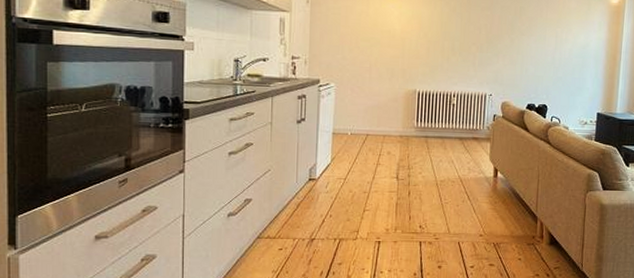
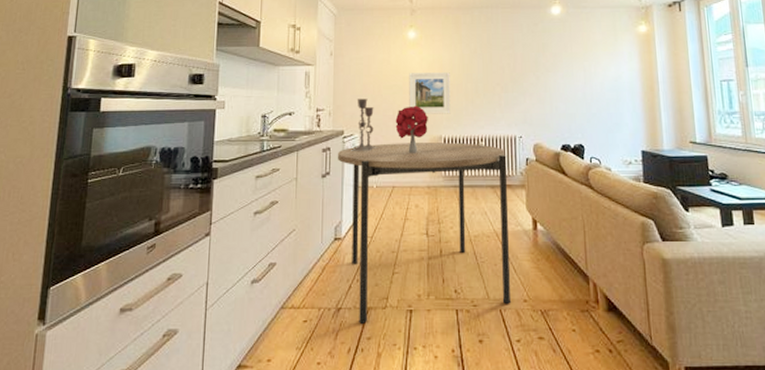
dining table: none [312,94,476,252] -> present [337,142,512,324]
candlestick: none [326,49,353,101] -> present [351,98,377,152]
bouquet: none [371,59,404,105] -> present [395,106,428,153]
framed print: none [386,27,428,70] -> present [409,72,451,114]

